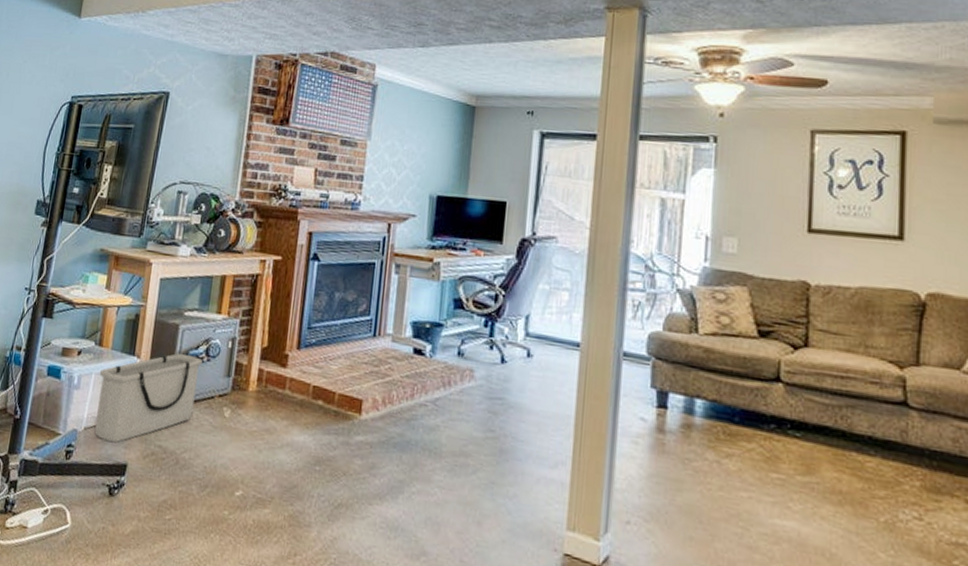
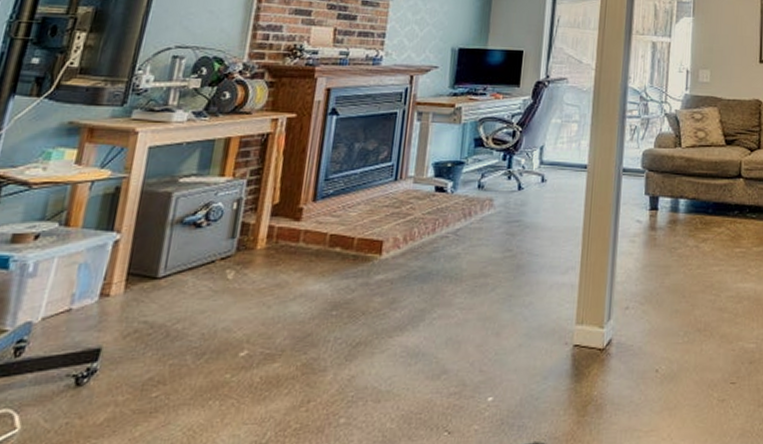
storage bin: present [95,353,202,443] -> none [57,223,201,328]

